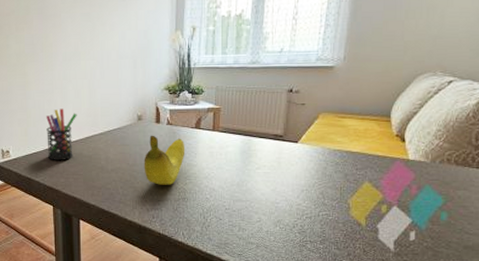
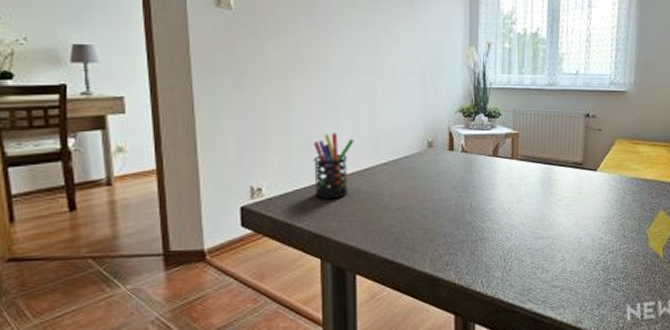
fruit: present [144,135,185,185] -> none [435,164,483,225]

